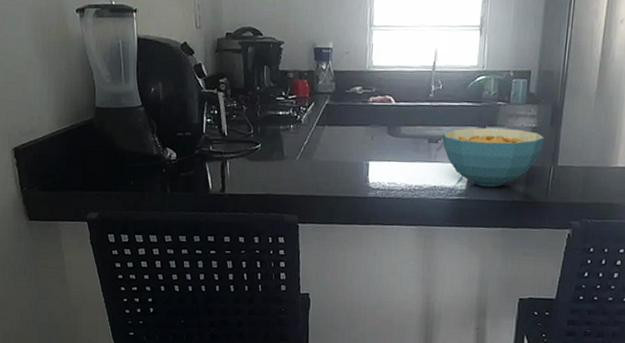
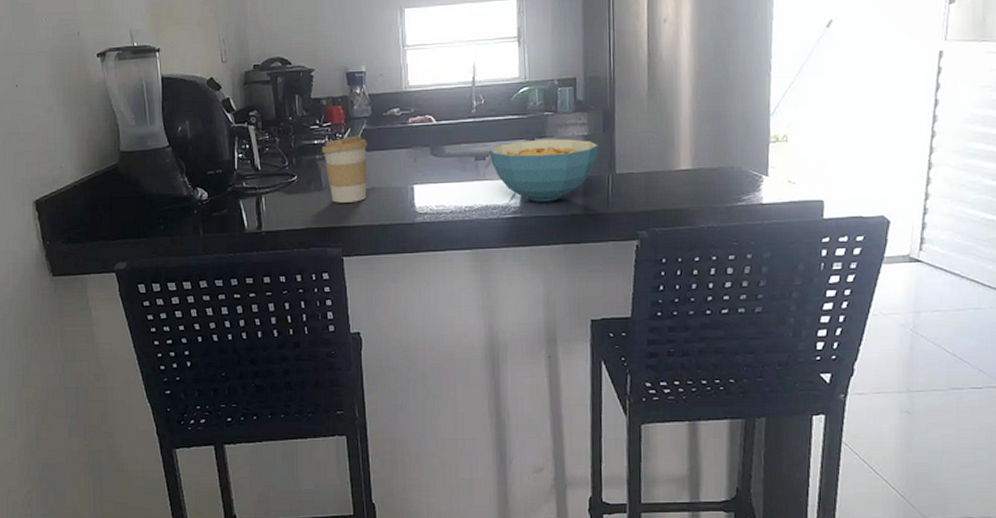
coffee cup: none [286,110,329,174] -> present [322,135,368,203]

